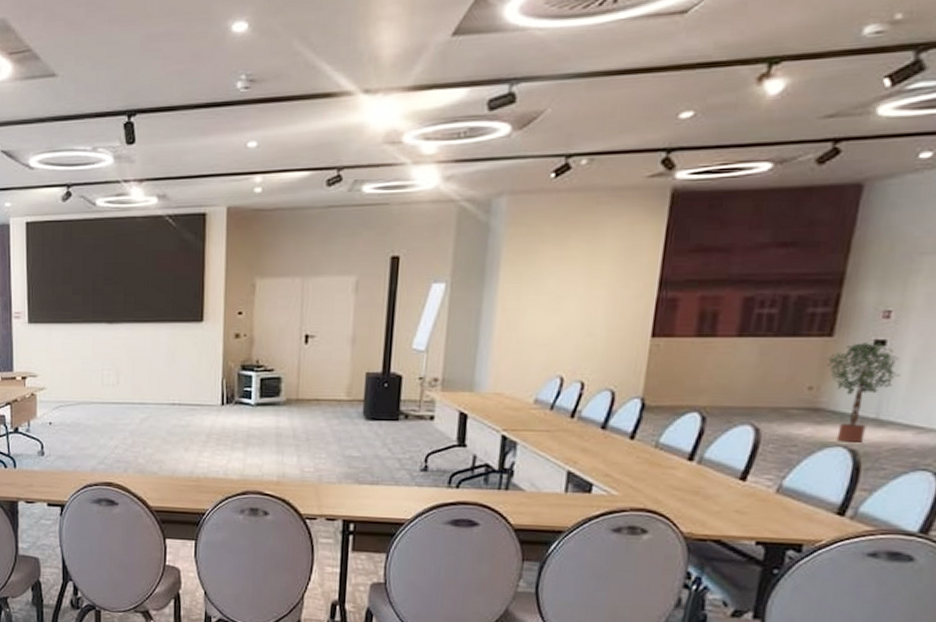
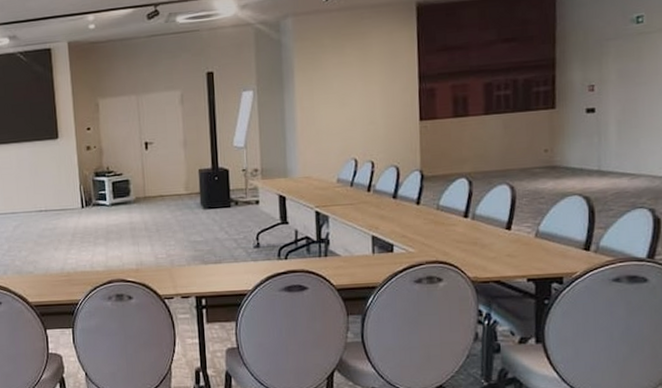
potted tree: present [827,341,901,442] -> none [555,110,611,191]

